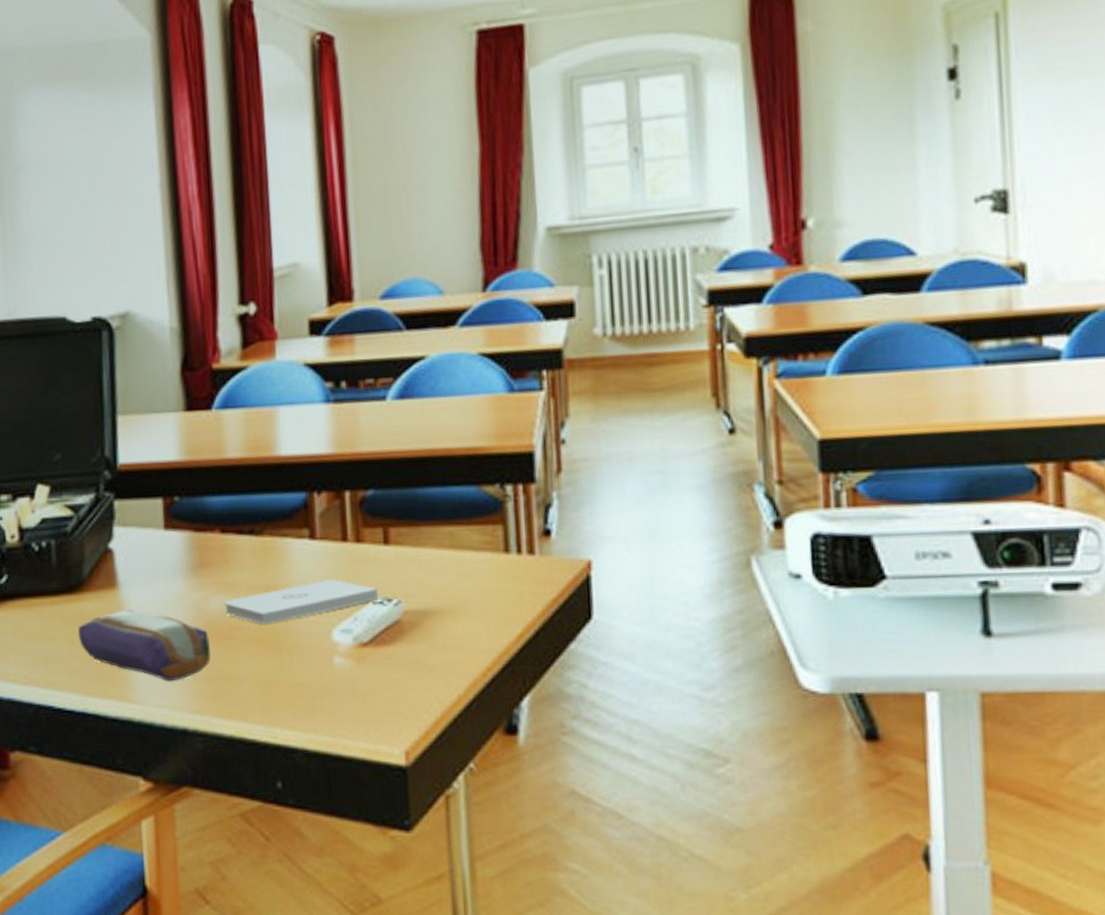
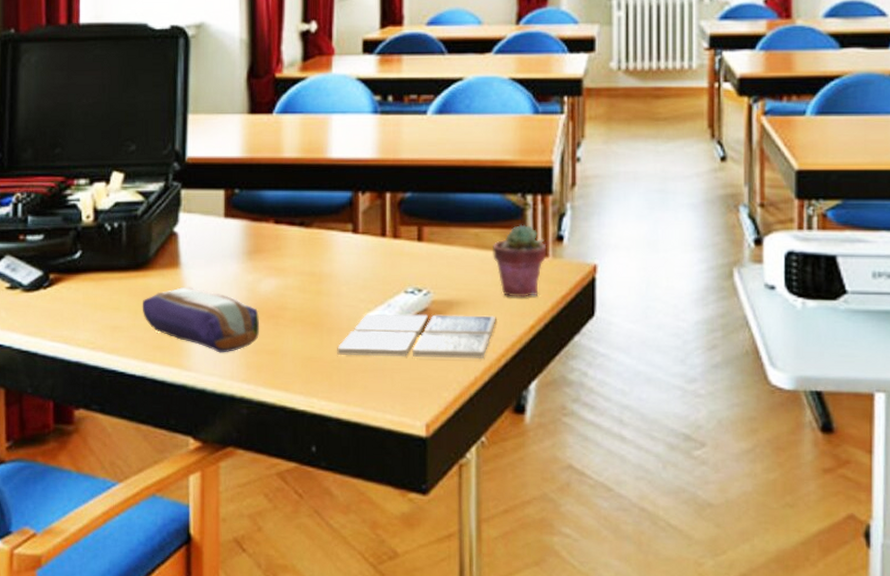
notepad: present [223,578,379,625] -> none [273,269,411,307]
drink coaster: none [299,624,479,679] -> present [337,313,496,358]
potted succulent: none [469,519,533,603] -> present [492,224,547,298]

